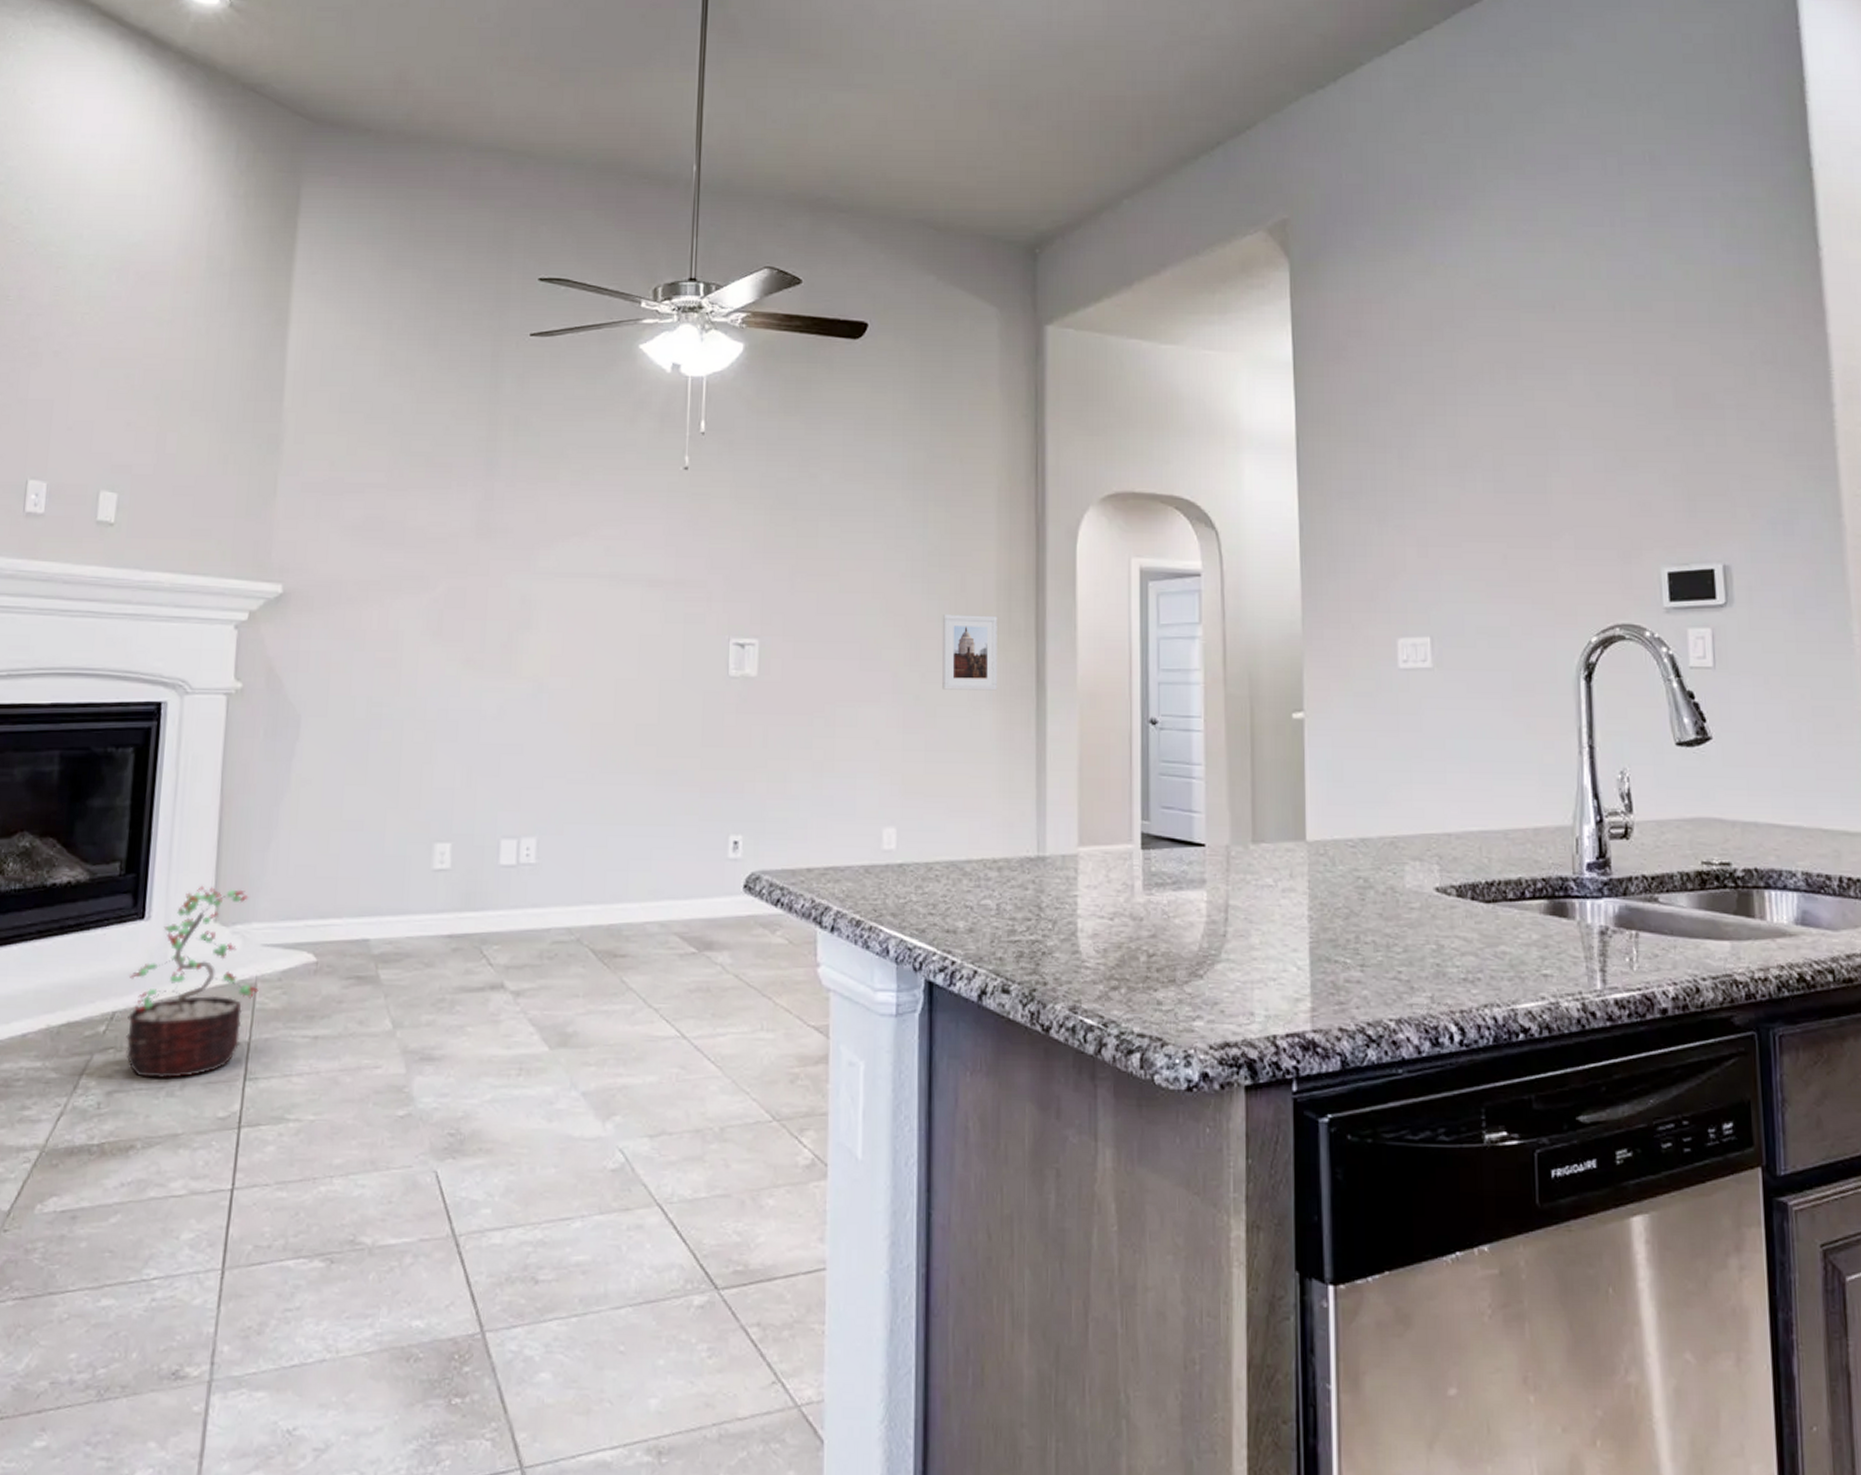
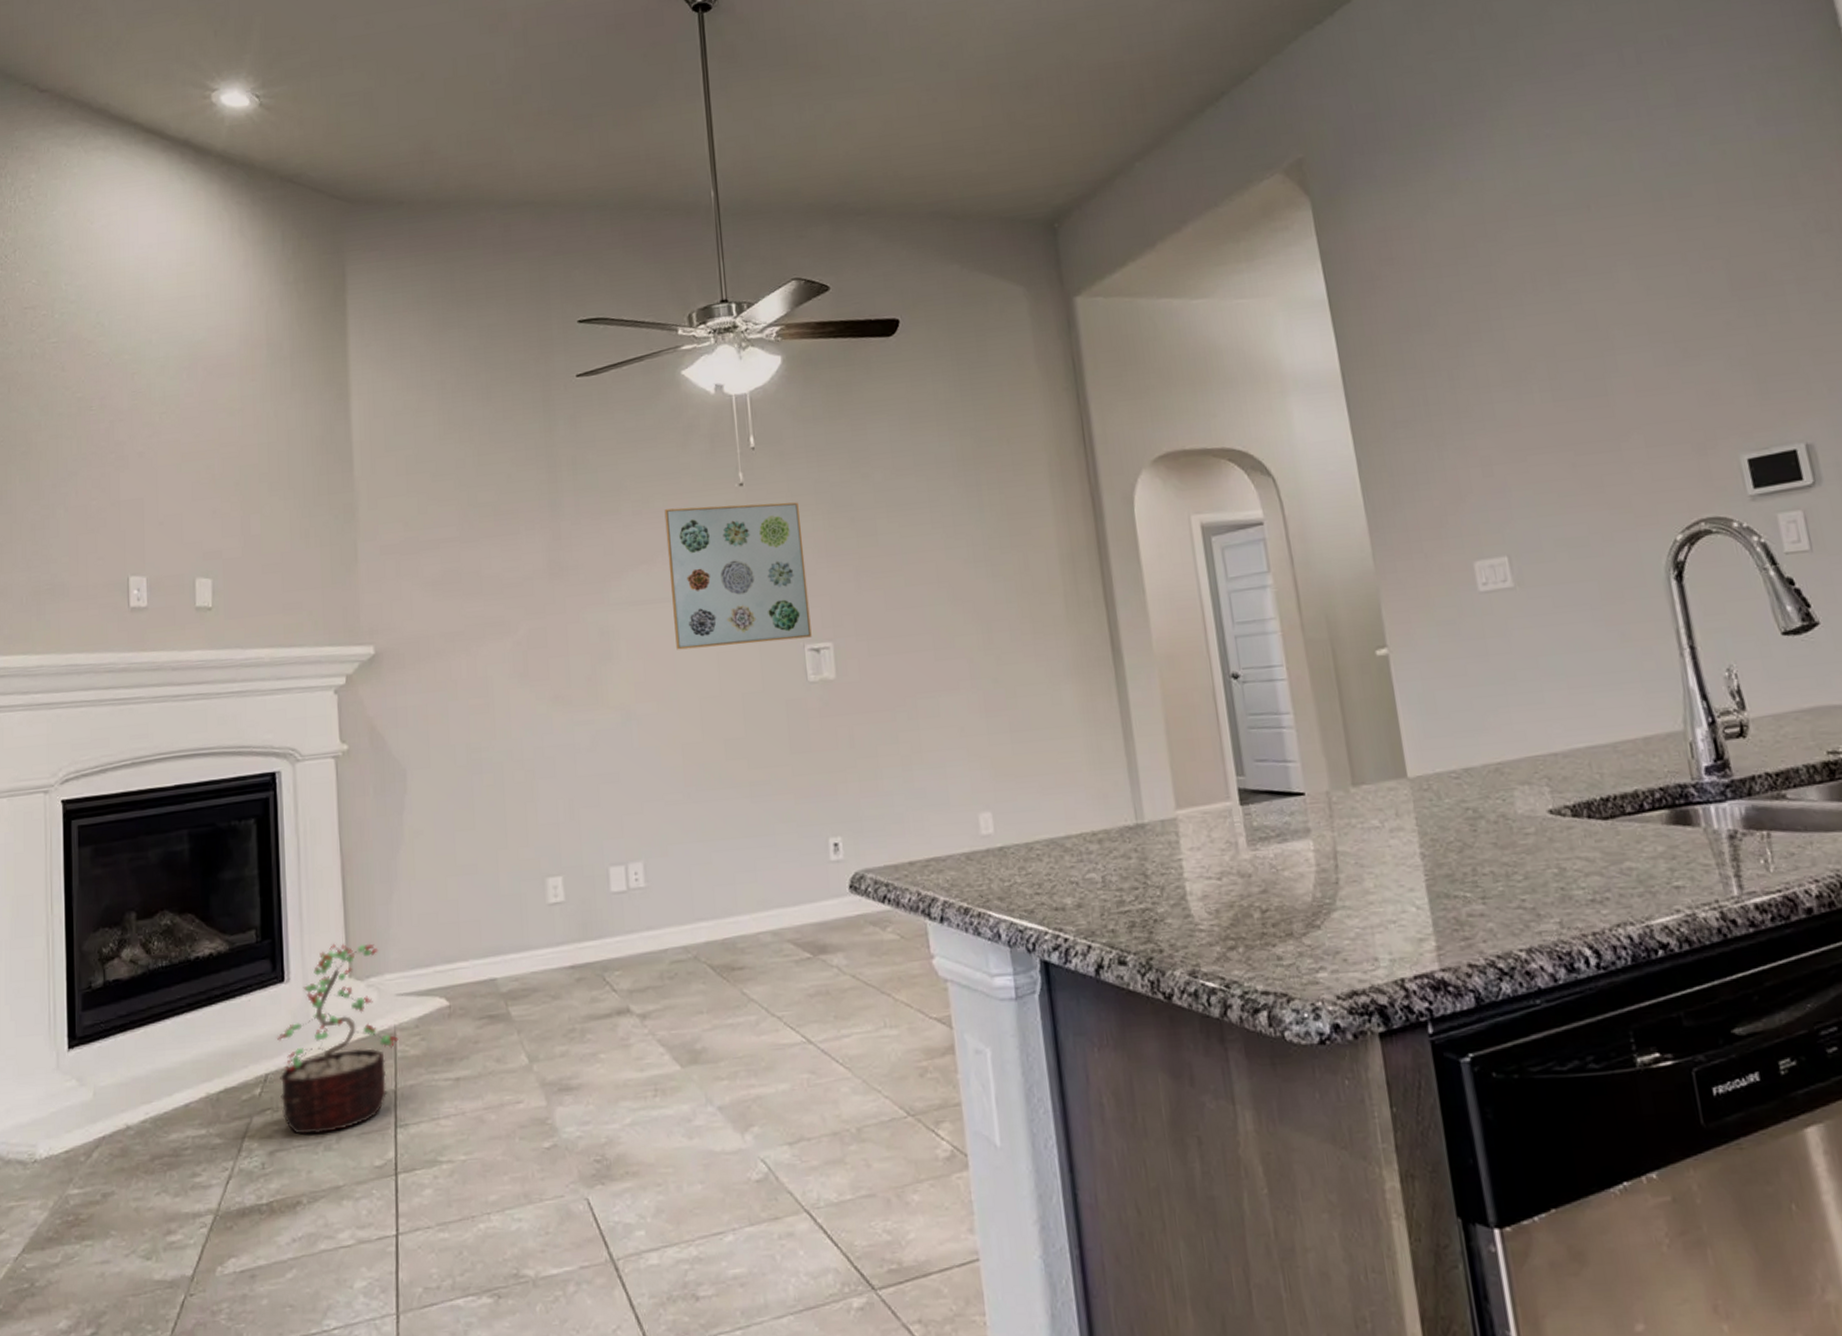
wall art: none [598,483,742,632] -> present [664,502,812,650]
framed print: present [941,614,997,691] -> none [1009,590,1074,670]

